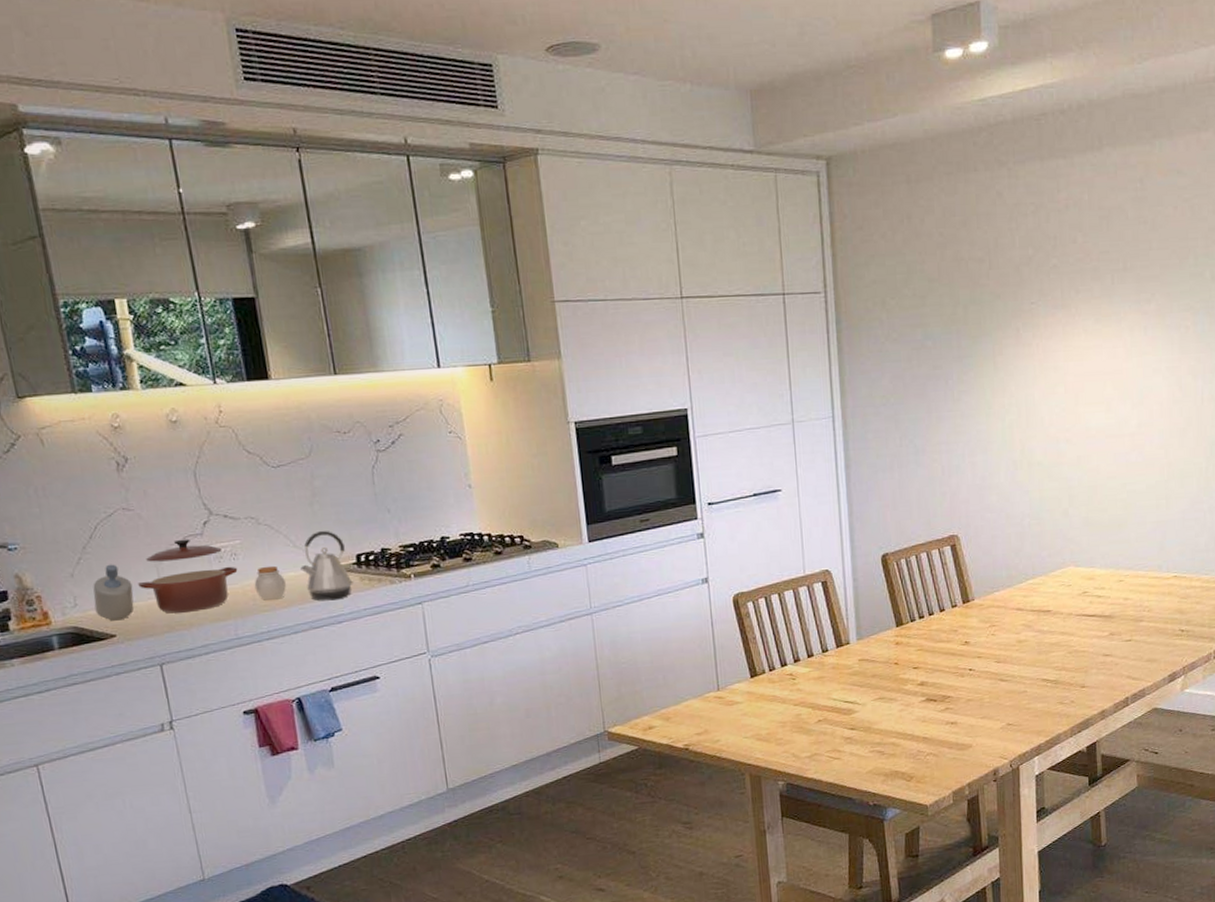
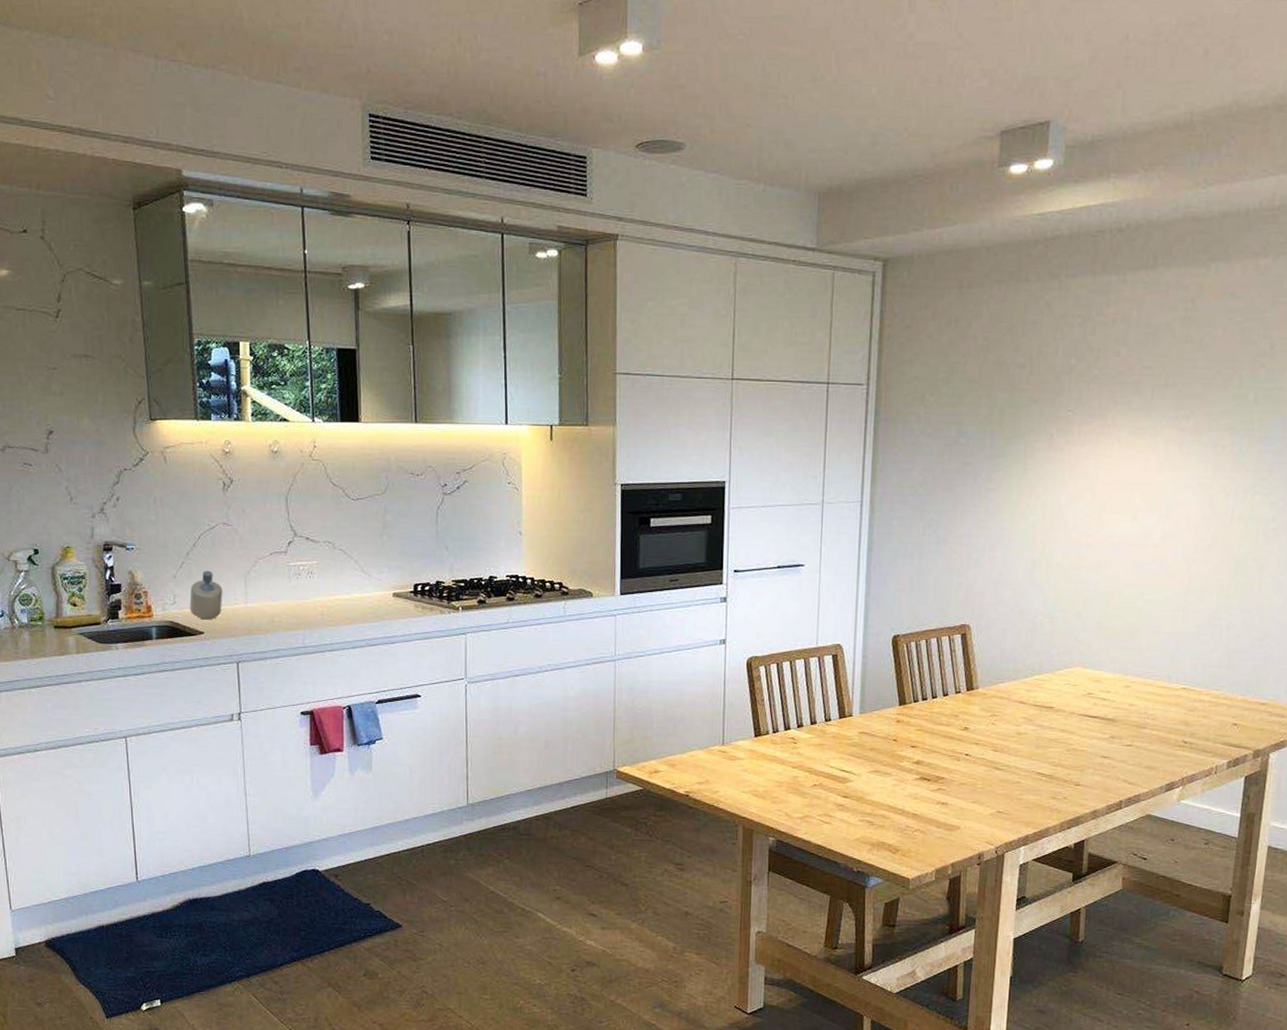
saucepan: present [138,539,238,614] -> none [228,555,312,619]
jar: present [254,565,287,600] -> none [324,586,352,617]
kettle: present [300,530,353,601] -> none [365,559,408,623]

